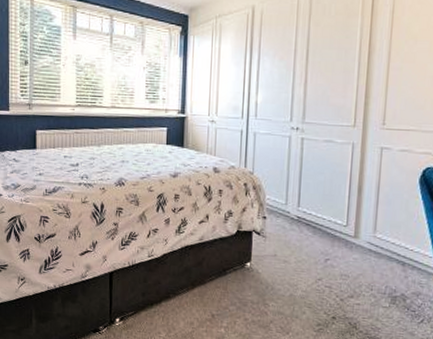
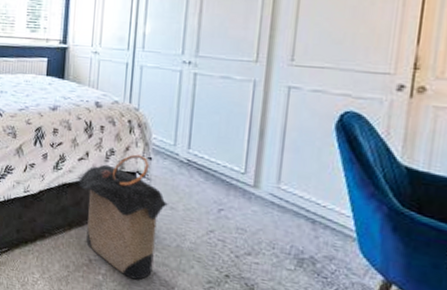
laundry hamper: none [199,214,283,329] -> present [78,154,169,280]

